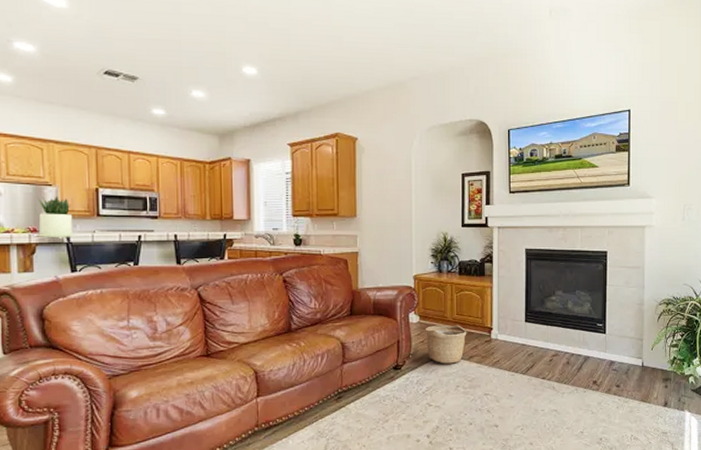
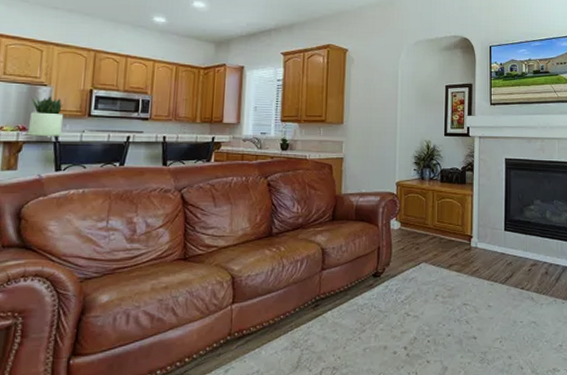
basket: present [426,325,467,364] -> none [406,232,447,272]

